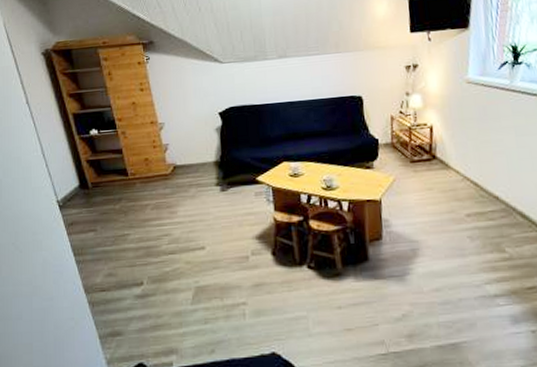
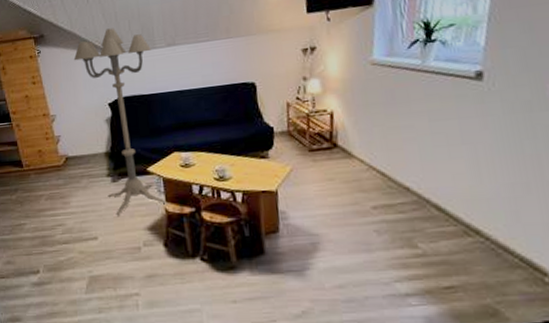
floor lamp: none [184,37,273,225] -> present [73,27,165,216]

